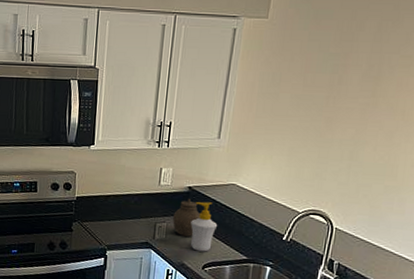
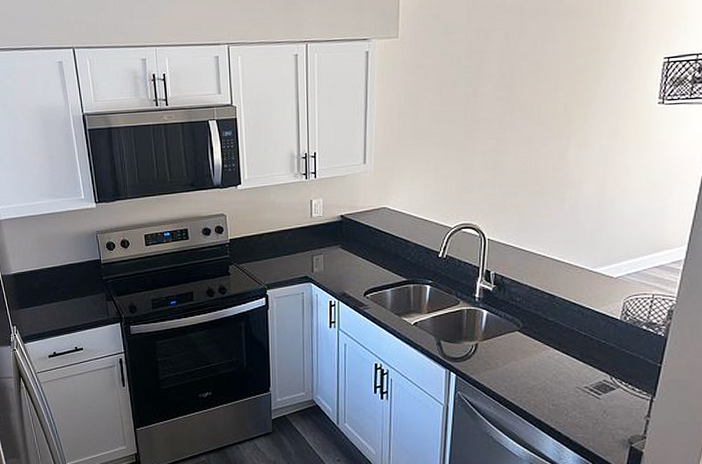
jar: present [172,199,201,237] -> none [329,228,356,266]
soap bottle: present [190,201,218,252] -> none [347,228,374,279]

